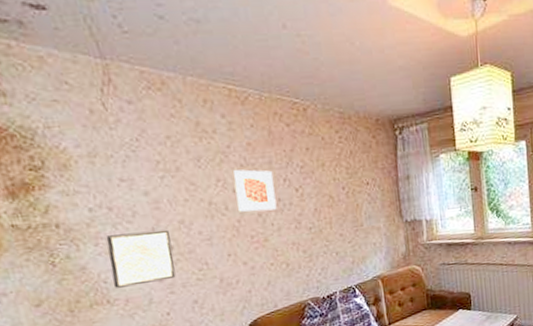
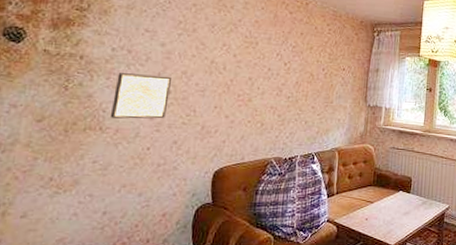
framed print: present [233,169,277,212] -> none [233,40,270,77]

